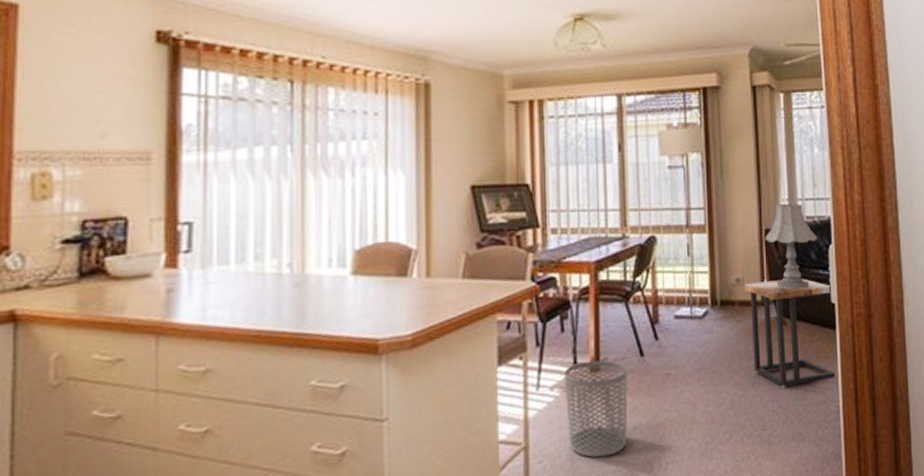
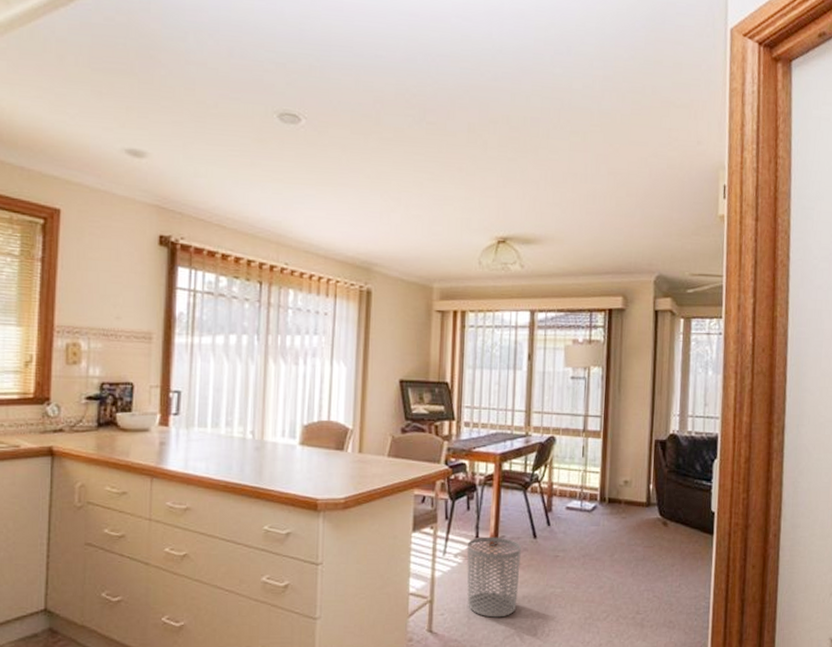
side table: present [745,278,836,387] -> none [632,485,713,580]
table lamp: present [765,203,817,290] -> none [654,419,704,496]

